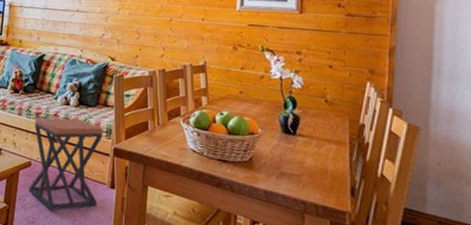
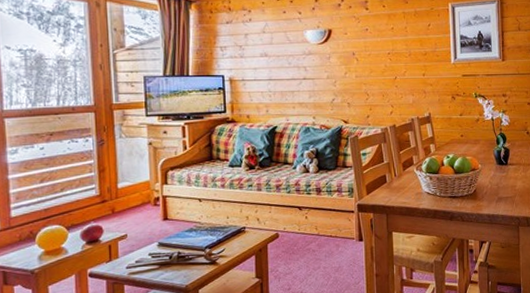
stool: present [28,117,104,210] -> none [276,184,348,274]

